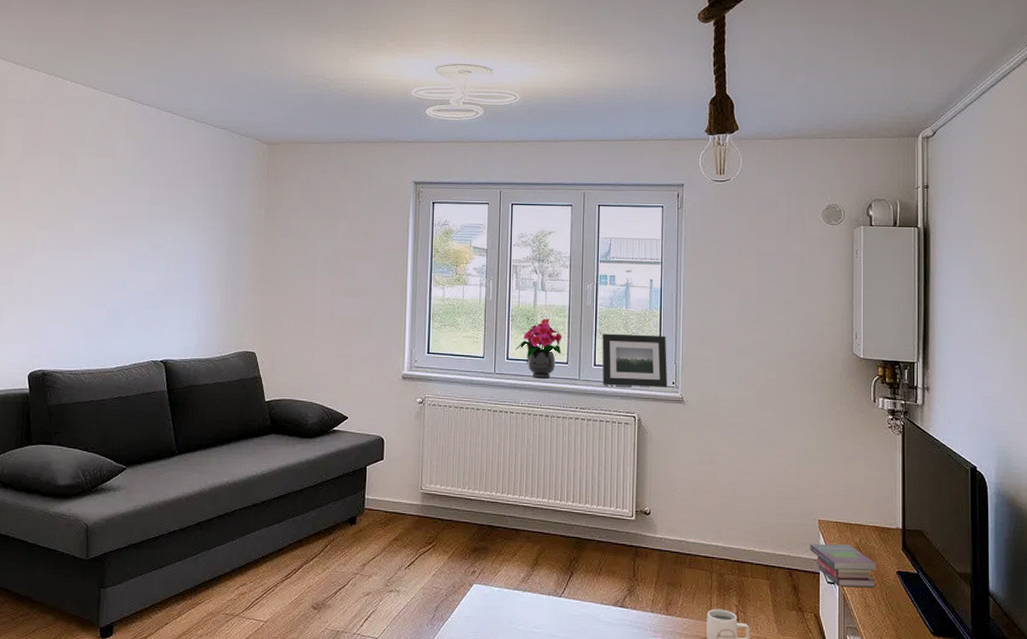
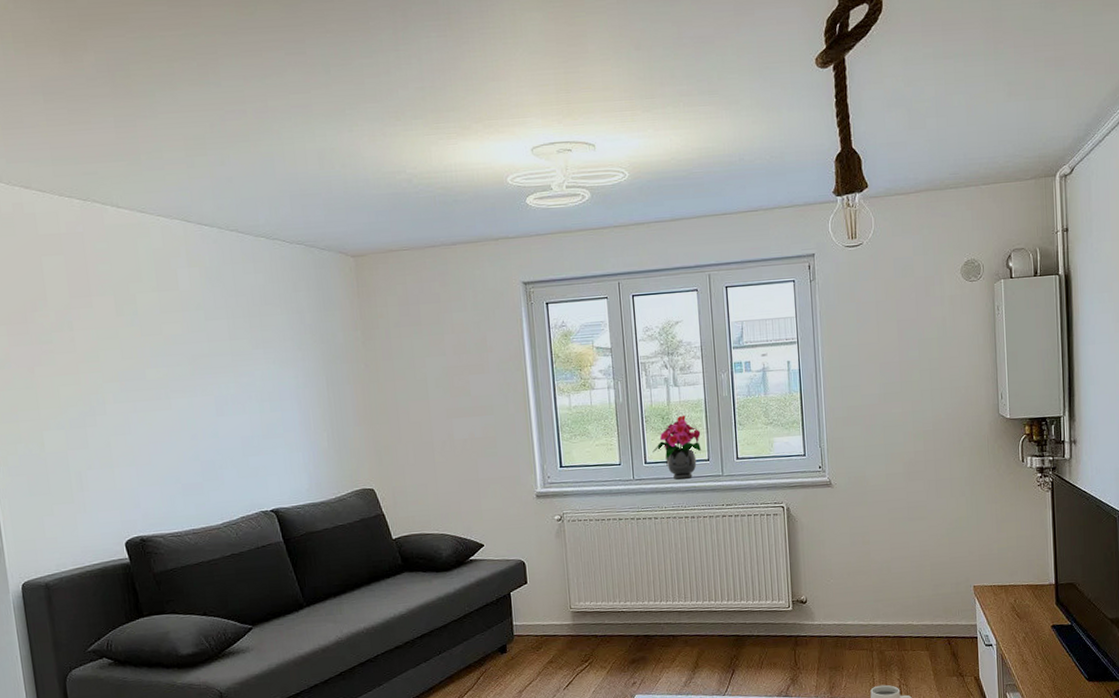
picture frame: present [602,333,668,387] -> none [742,420,815,478]
books: present [810,543,877,588] -> none [966,606,1032,648]

